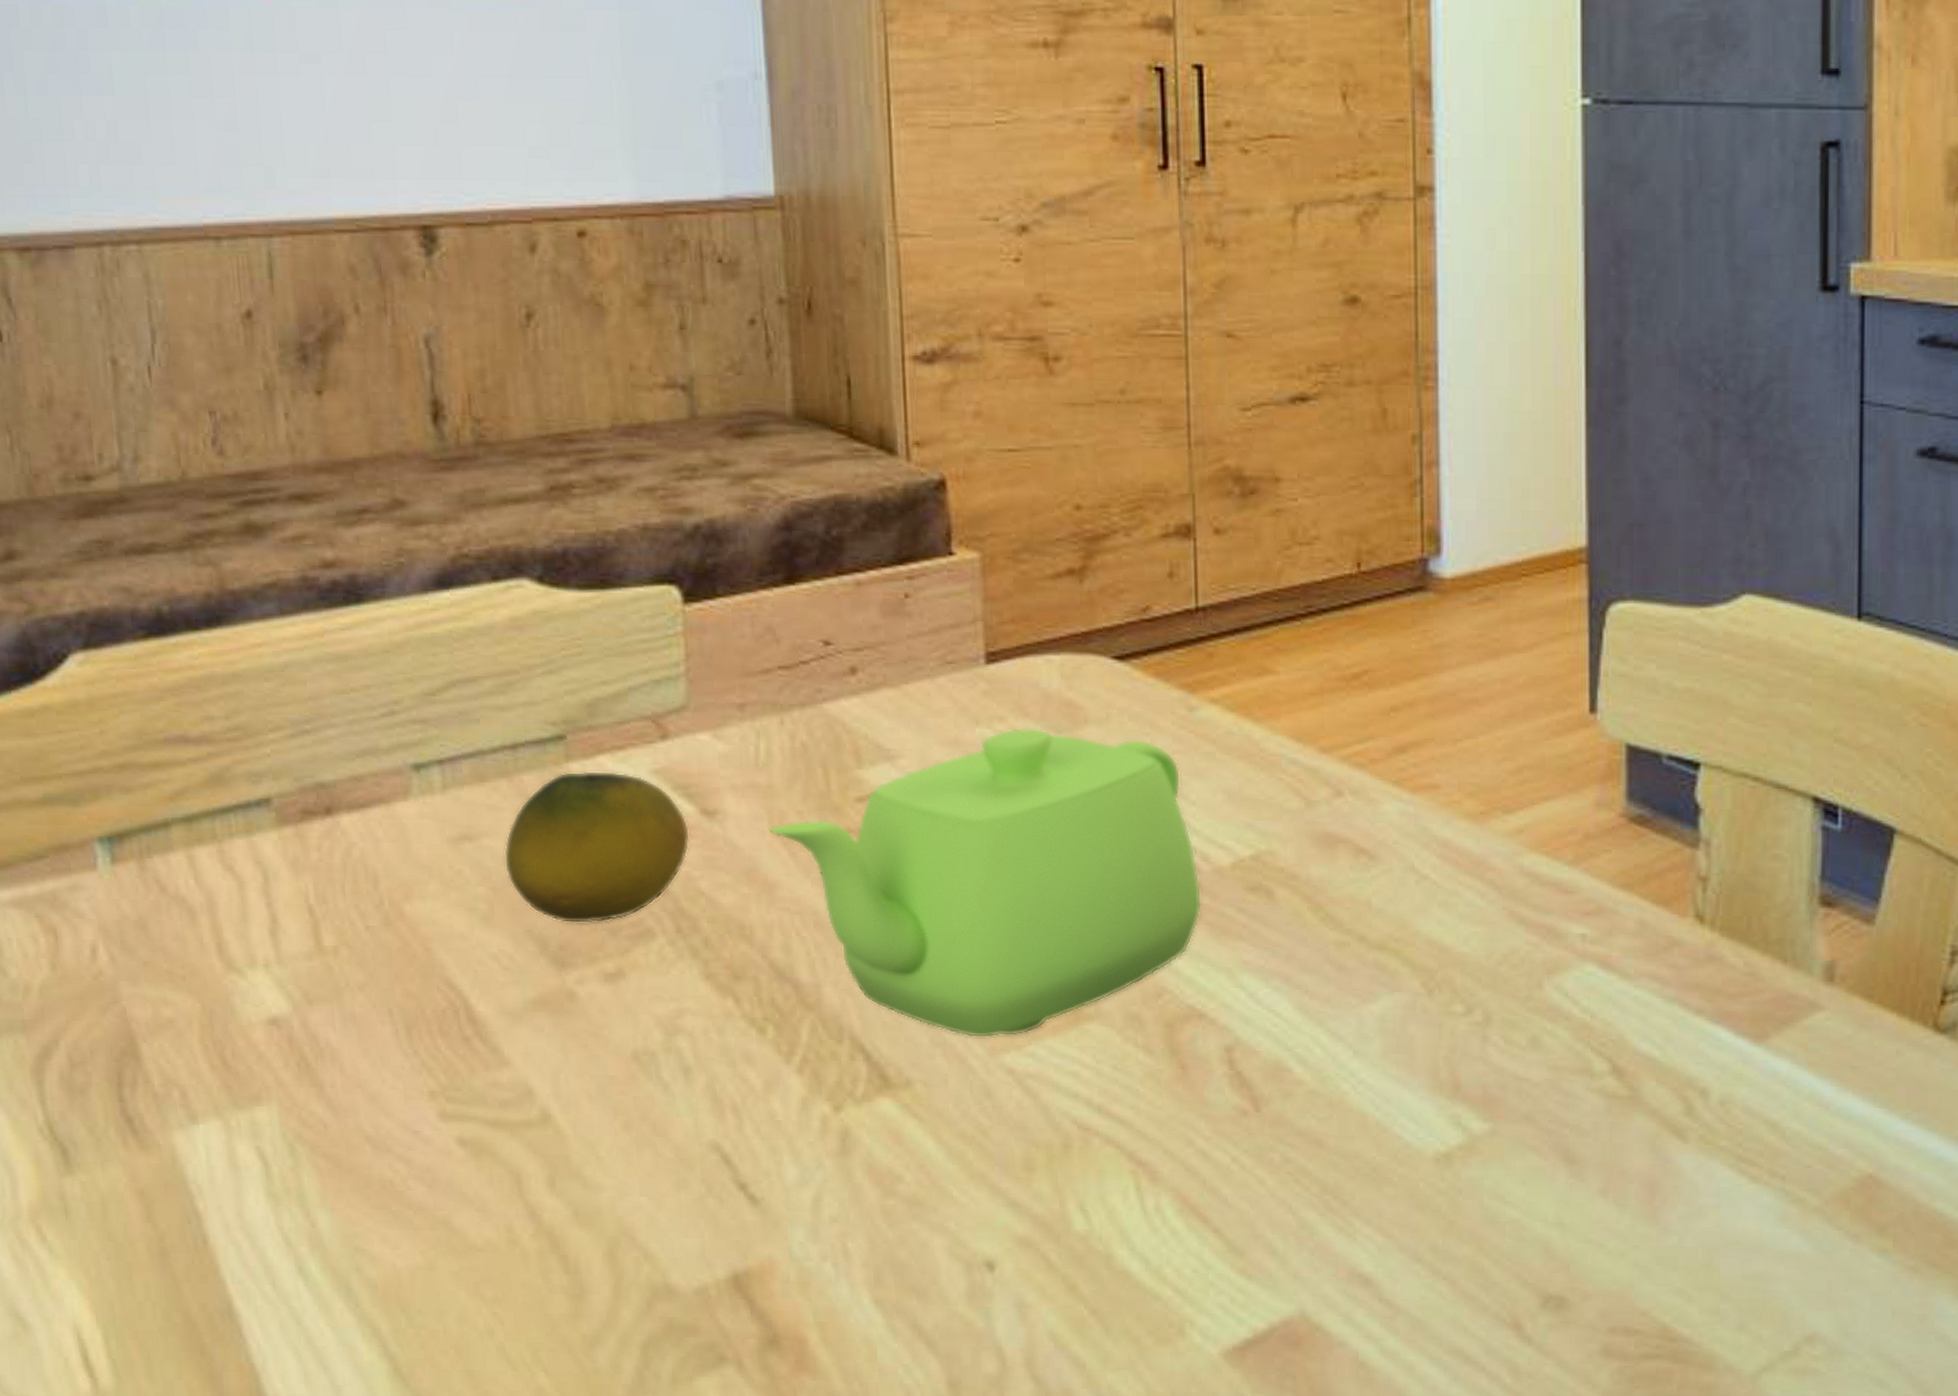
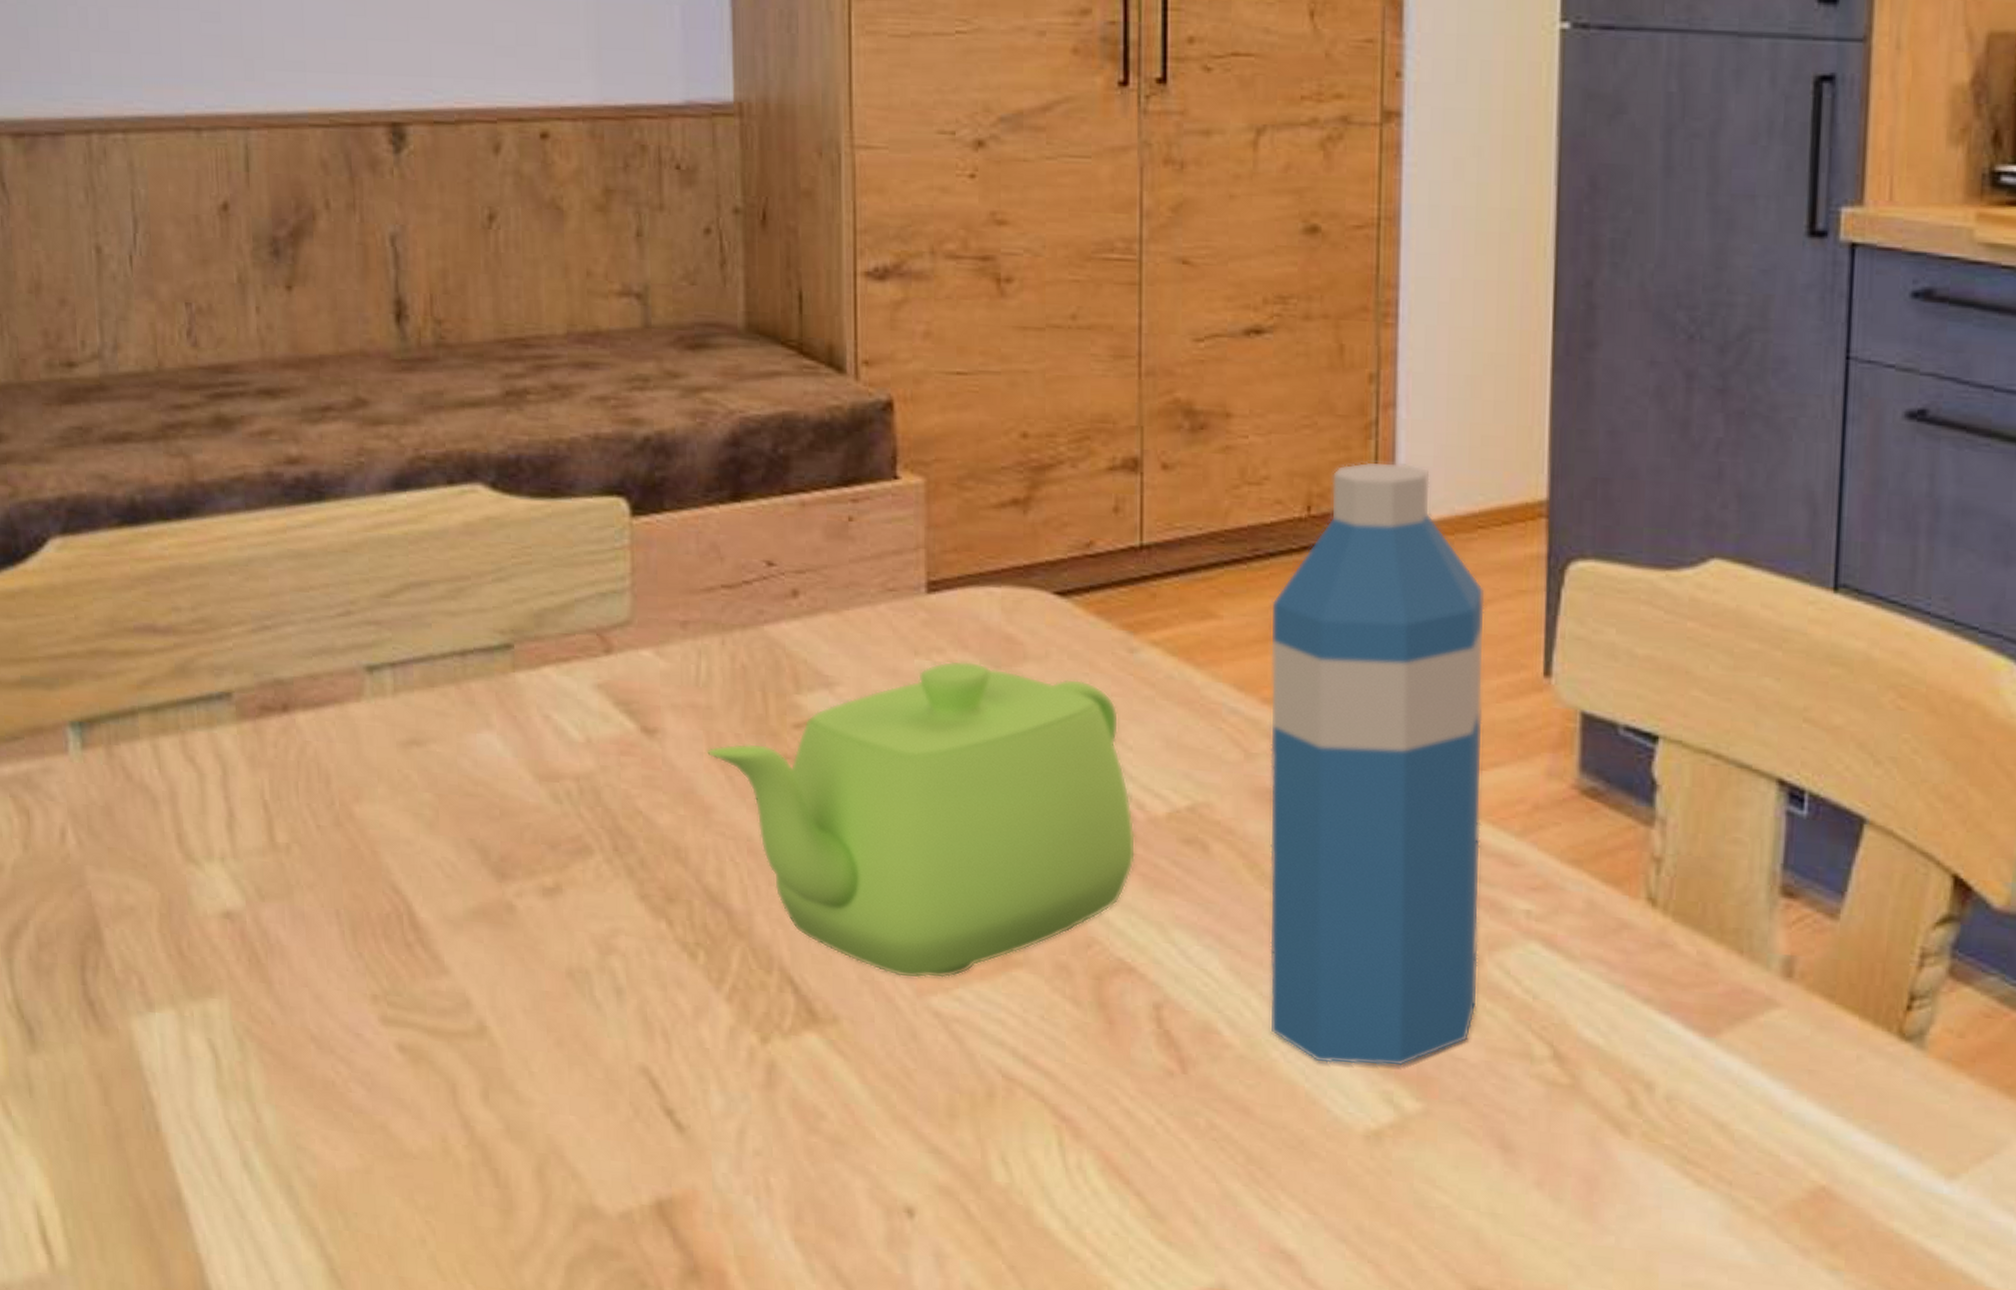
fruit: present [503,771,690,924] -> none [450,681,629,837]
water bottle: none [1325,517,1539,1092] -> present [1269,461,1485,1067]

